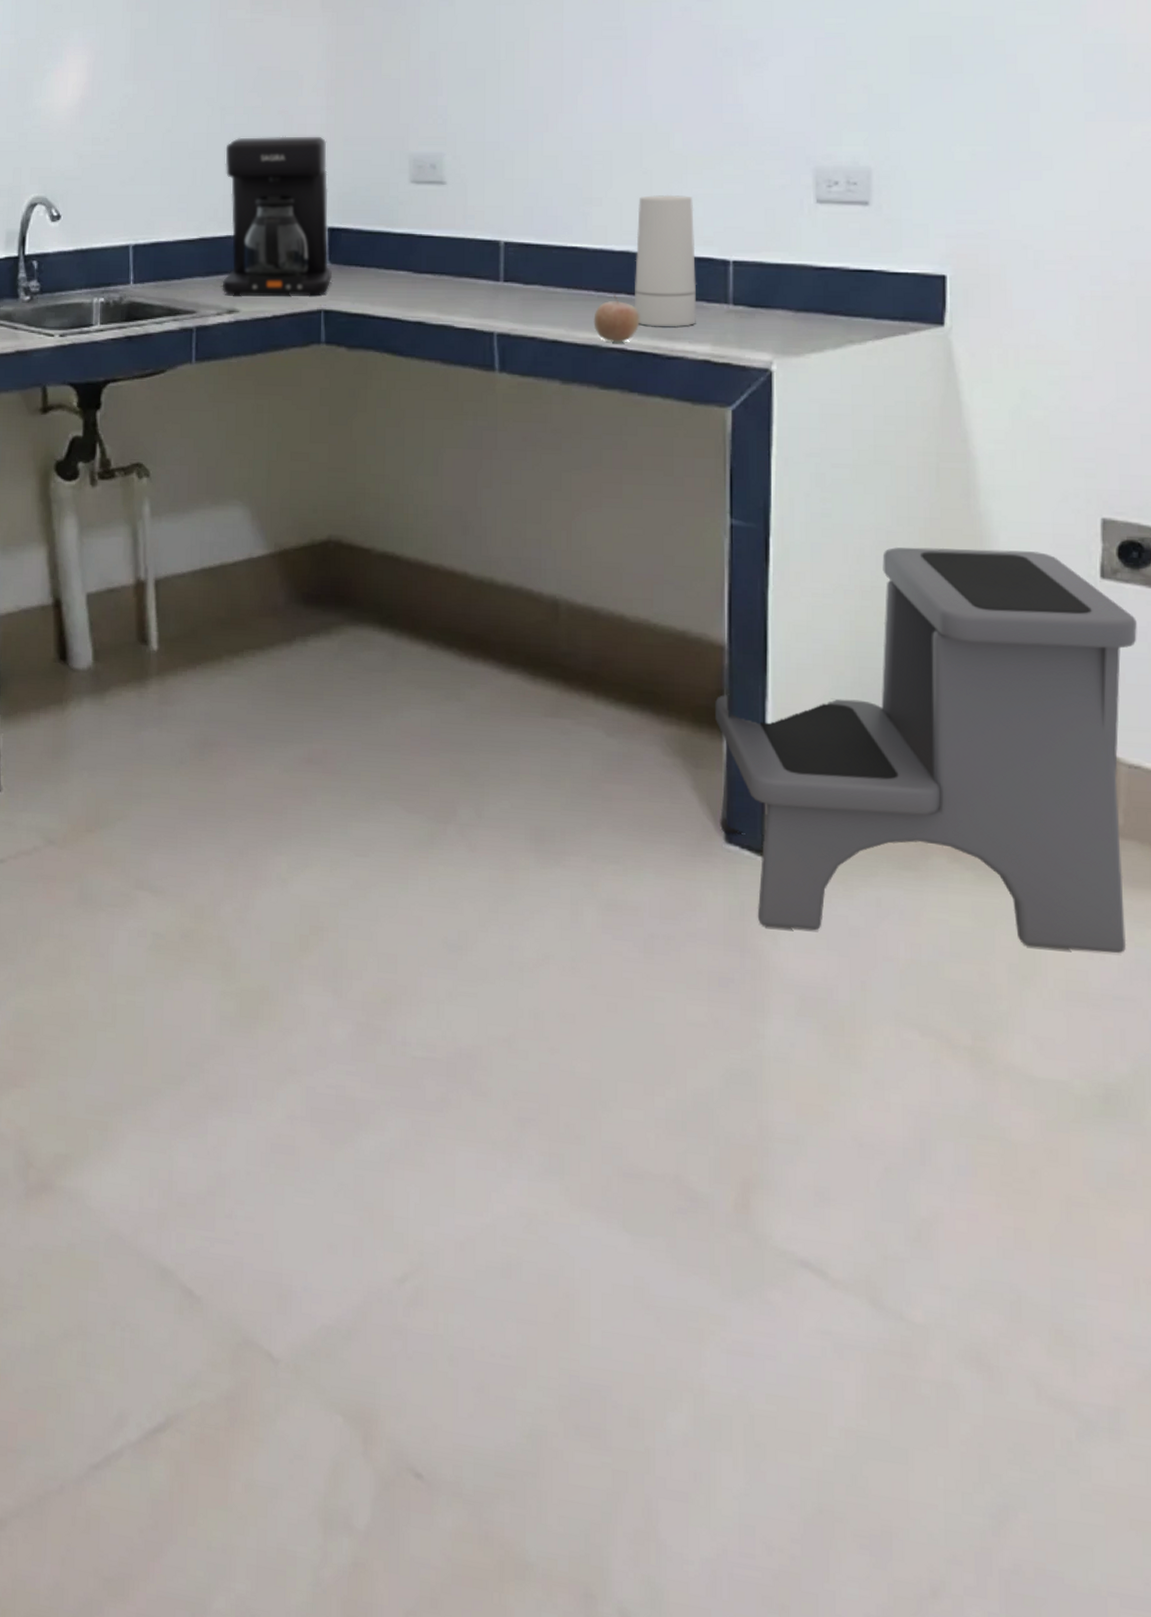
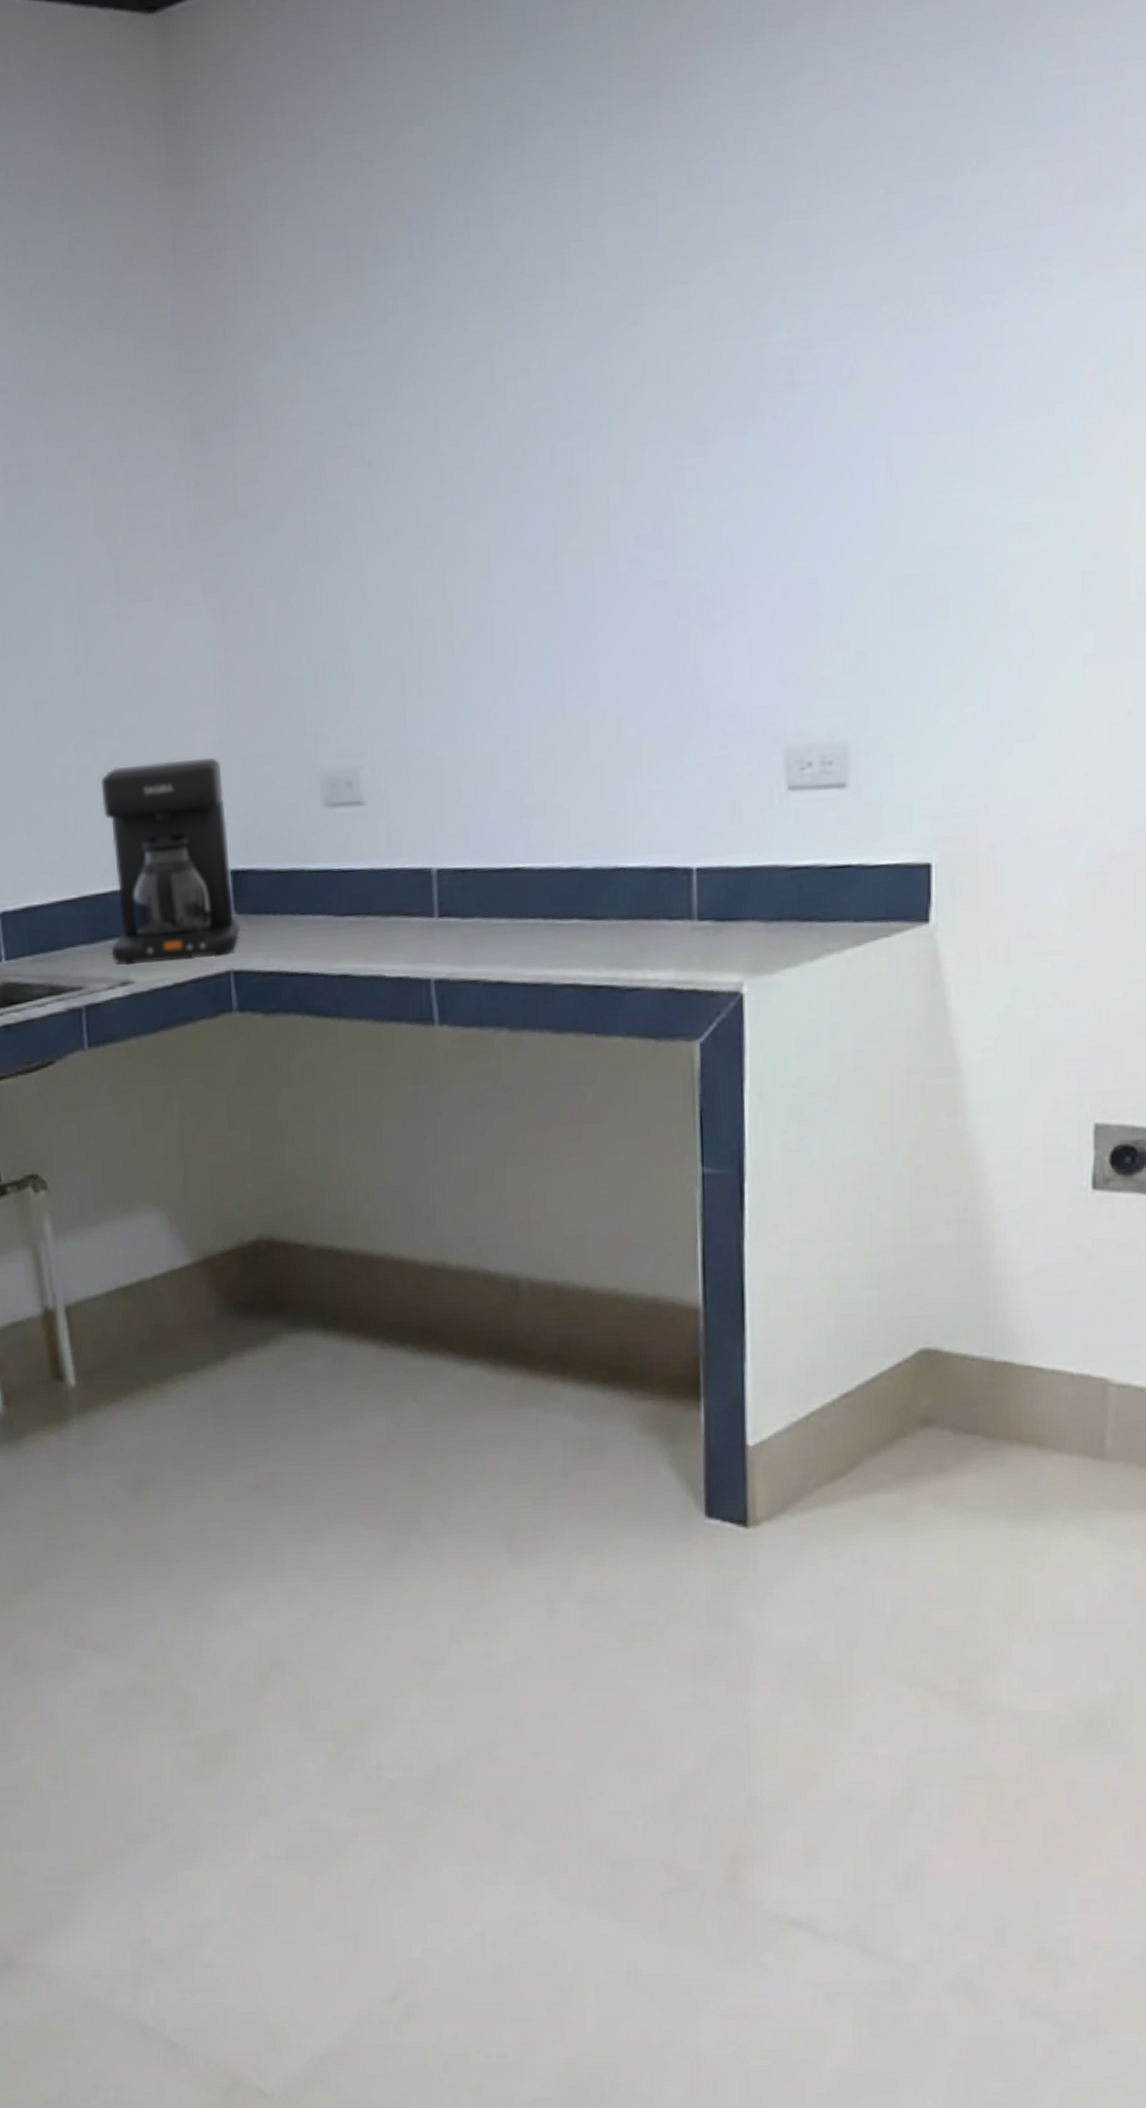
fruit: present [593,294,640,343] -> none [542,920,595,978]
canister: present [635,194,697,328] -> none [586,794,659,955]
step stool: present [715,547,1137,953] -> none [691,1168,1129,1598]

